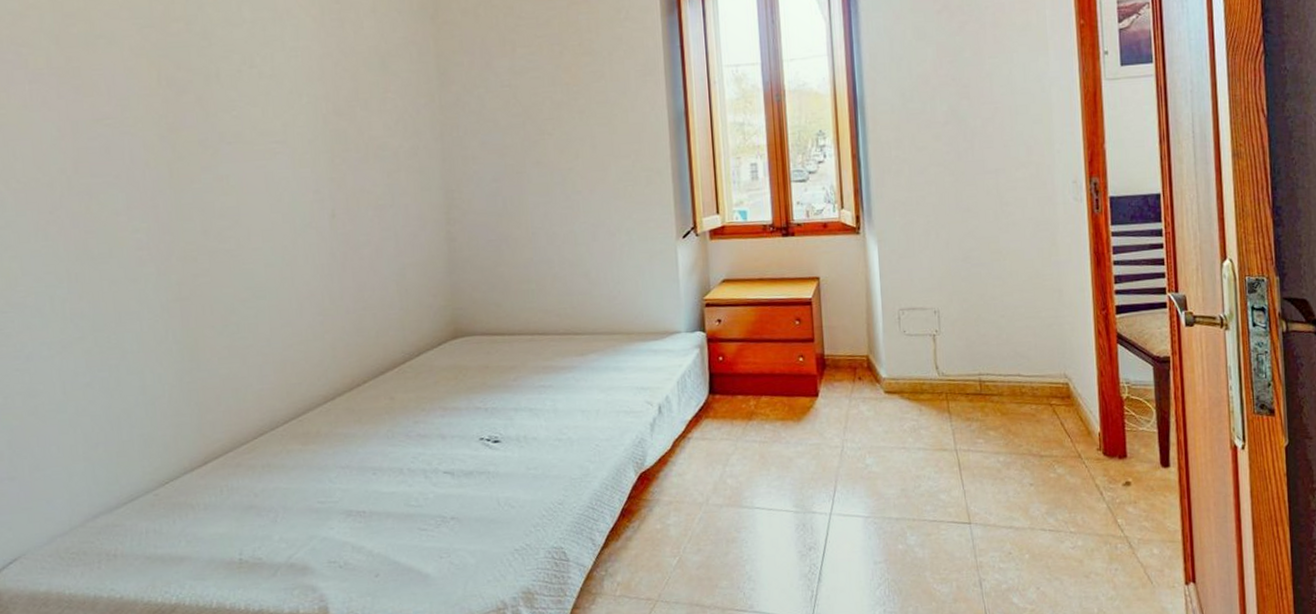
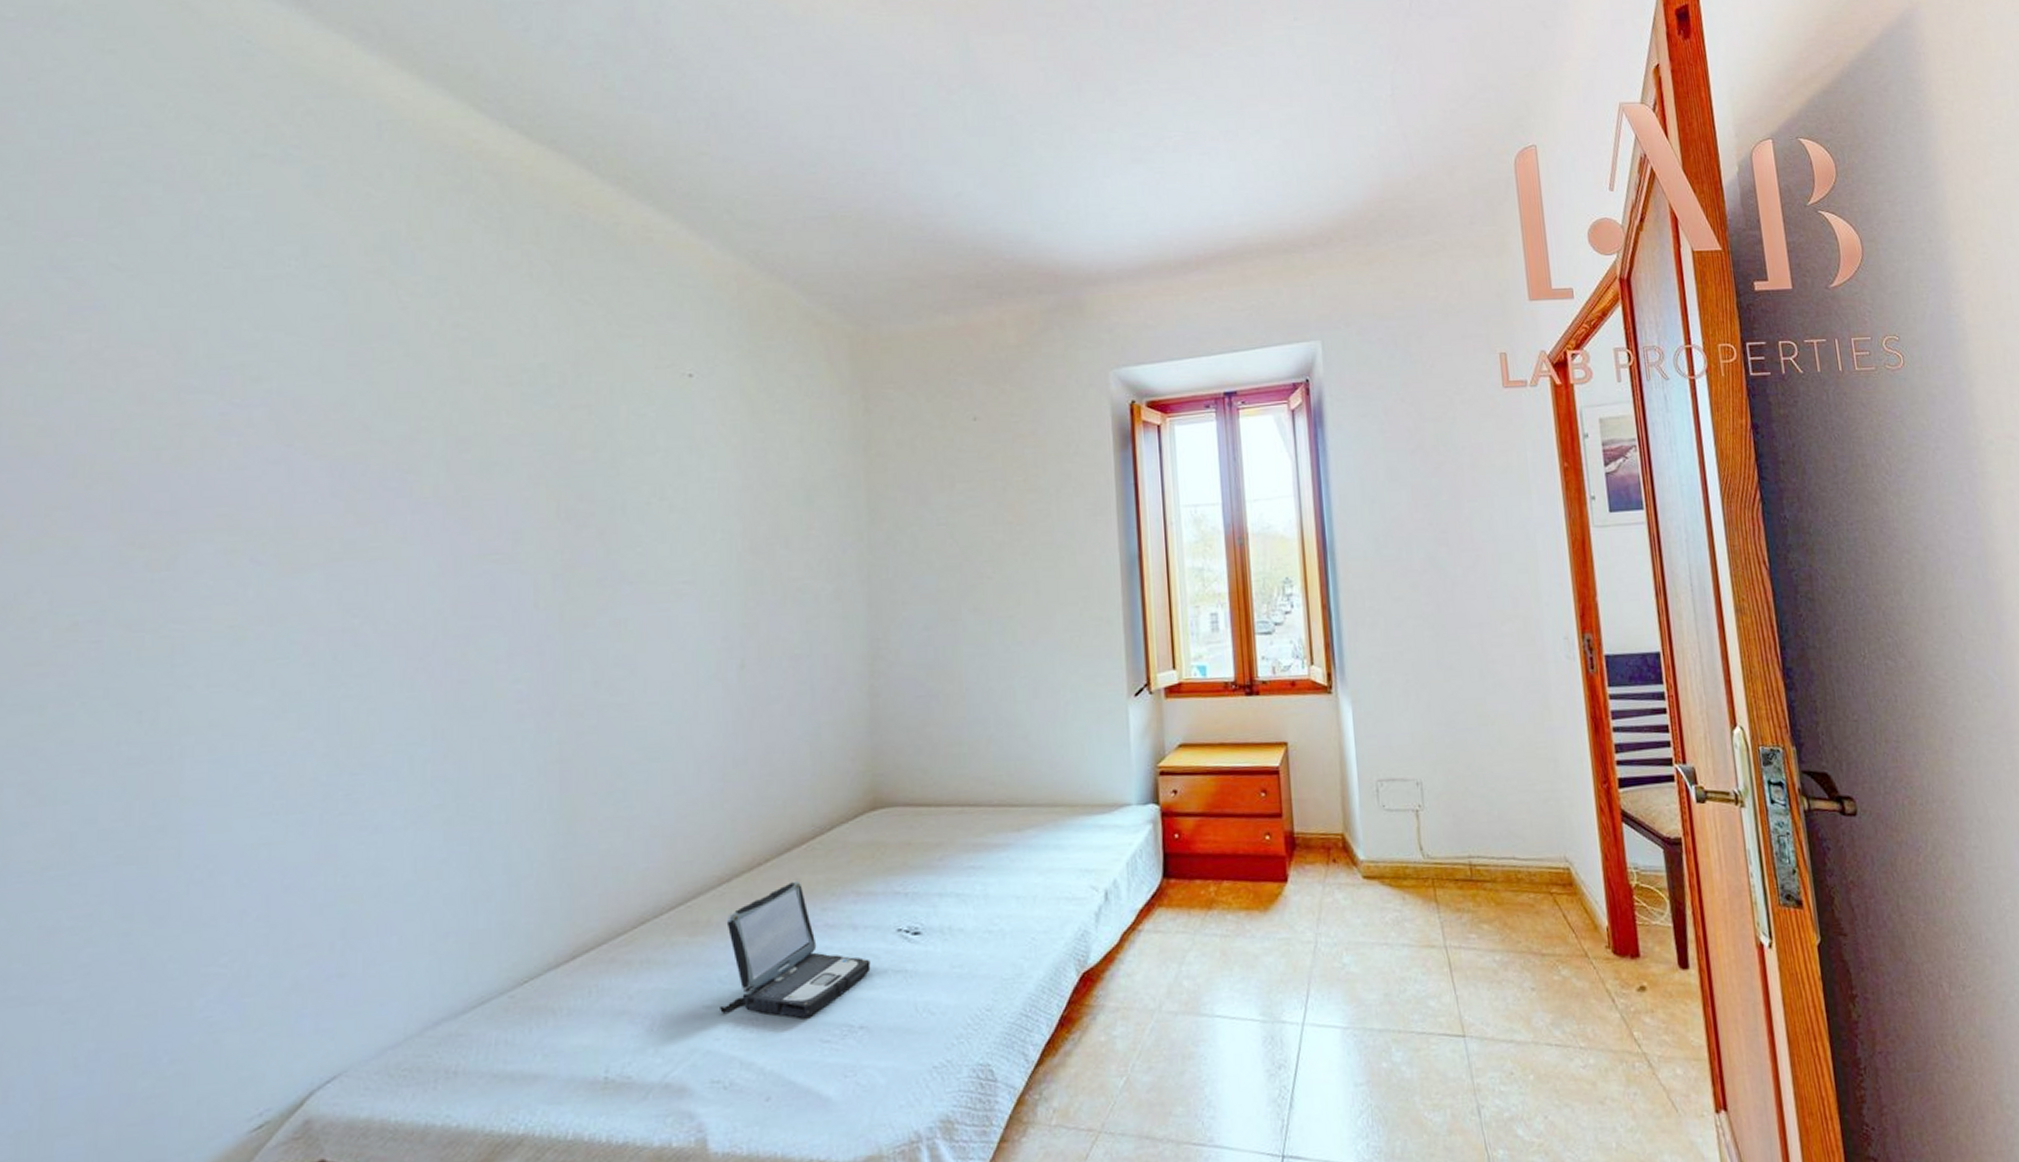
laptop: none [332,398,459,511] -> present [720,880,871,1018]

